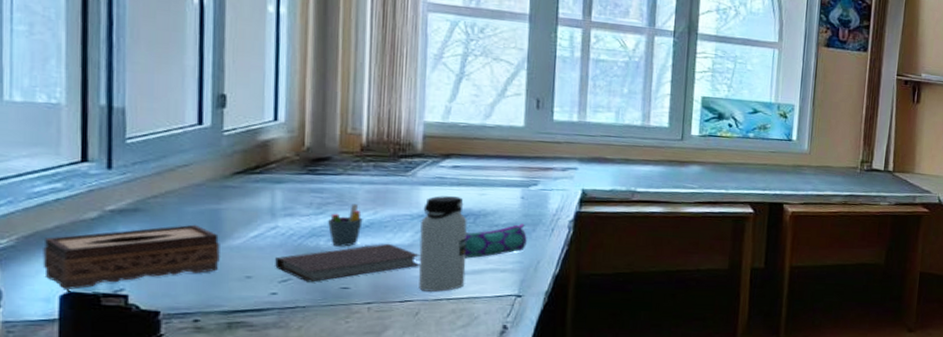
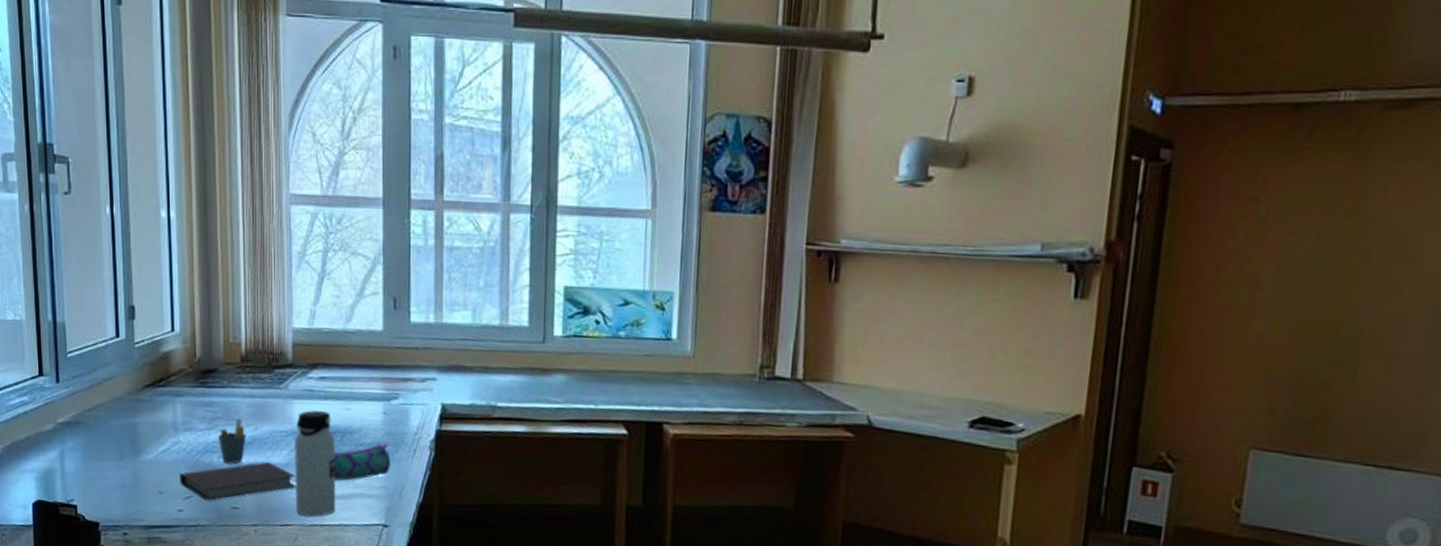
tissue box: present [42,224,220,291] -> none [19,437,139,499]

